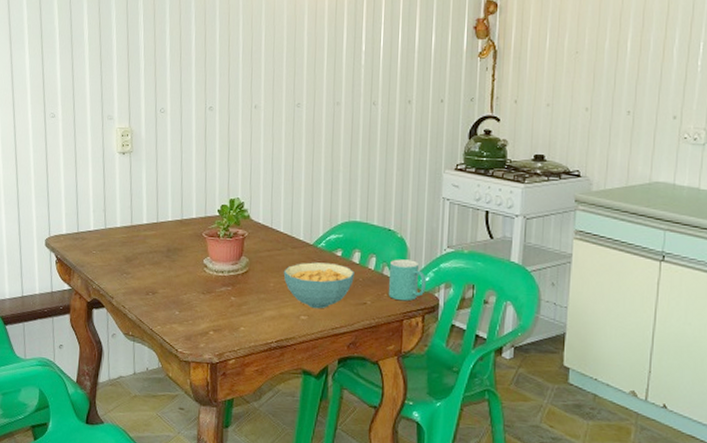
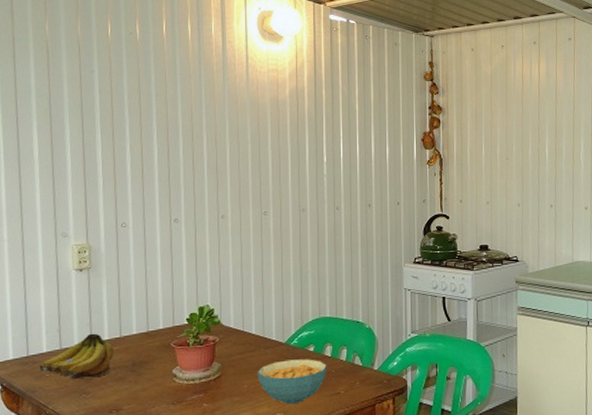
fruit: none [87,216,151,260] -> present [39,333,114,380]
mug: present [388,259,426,301] -> none [359,347,394,387]

